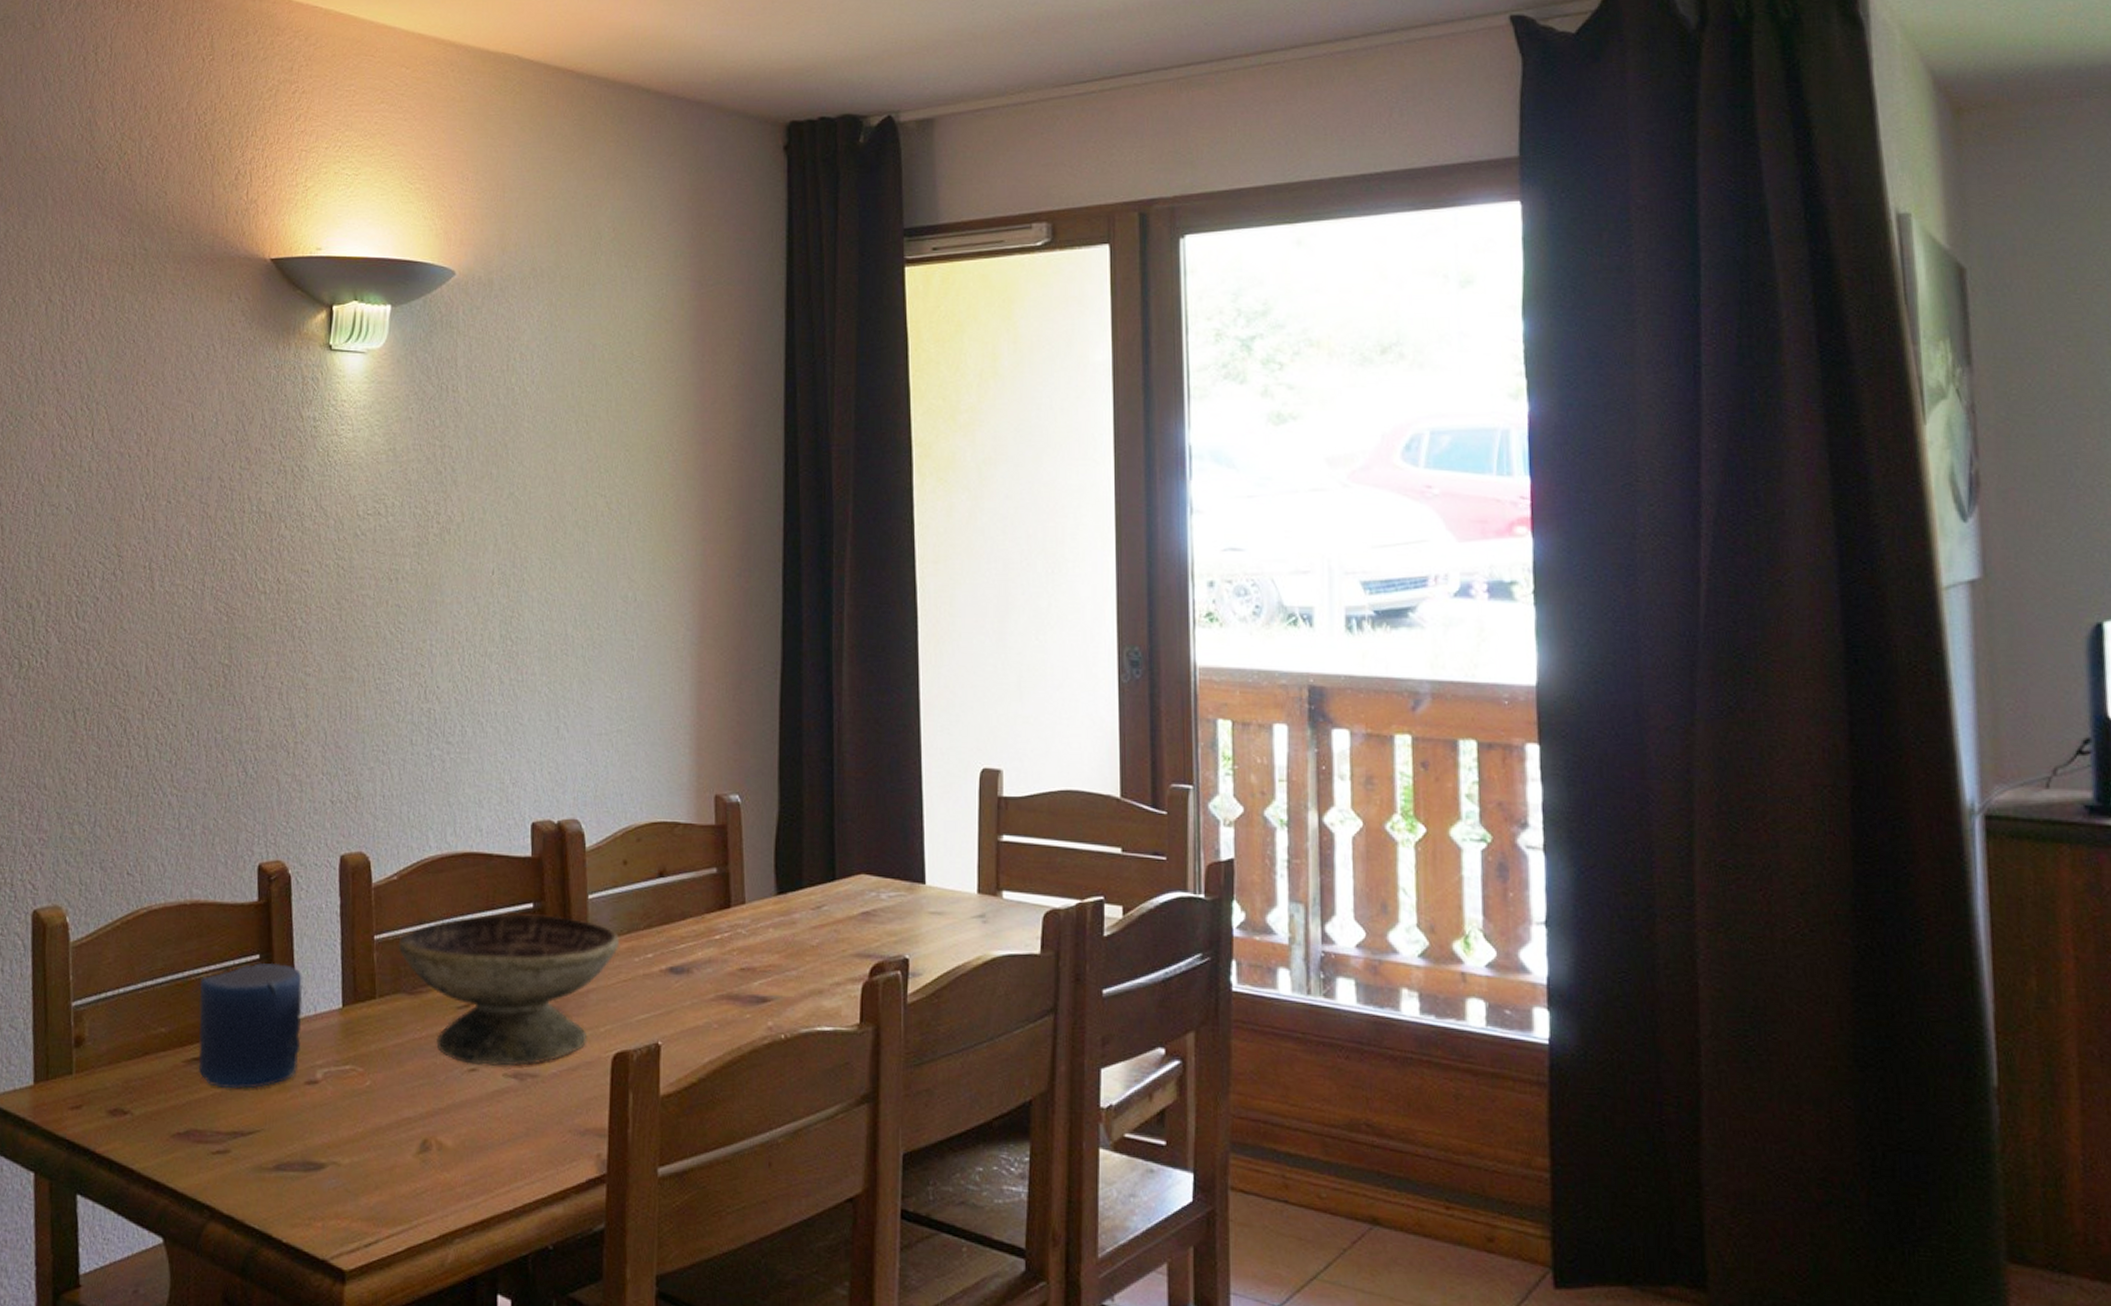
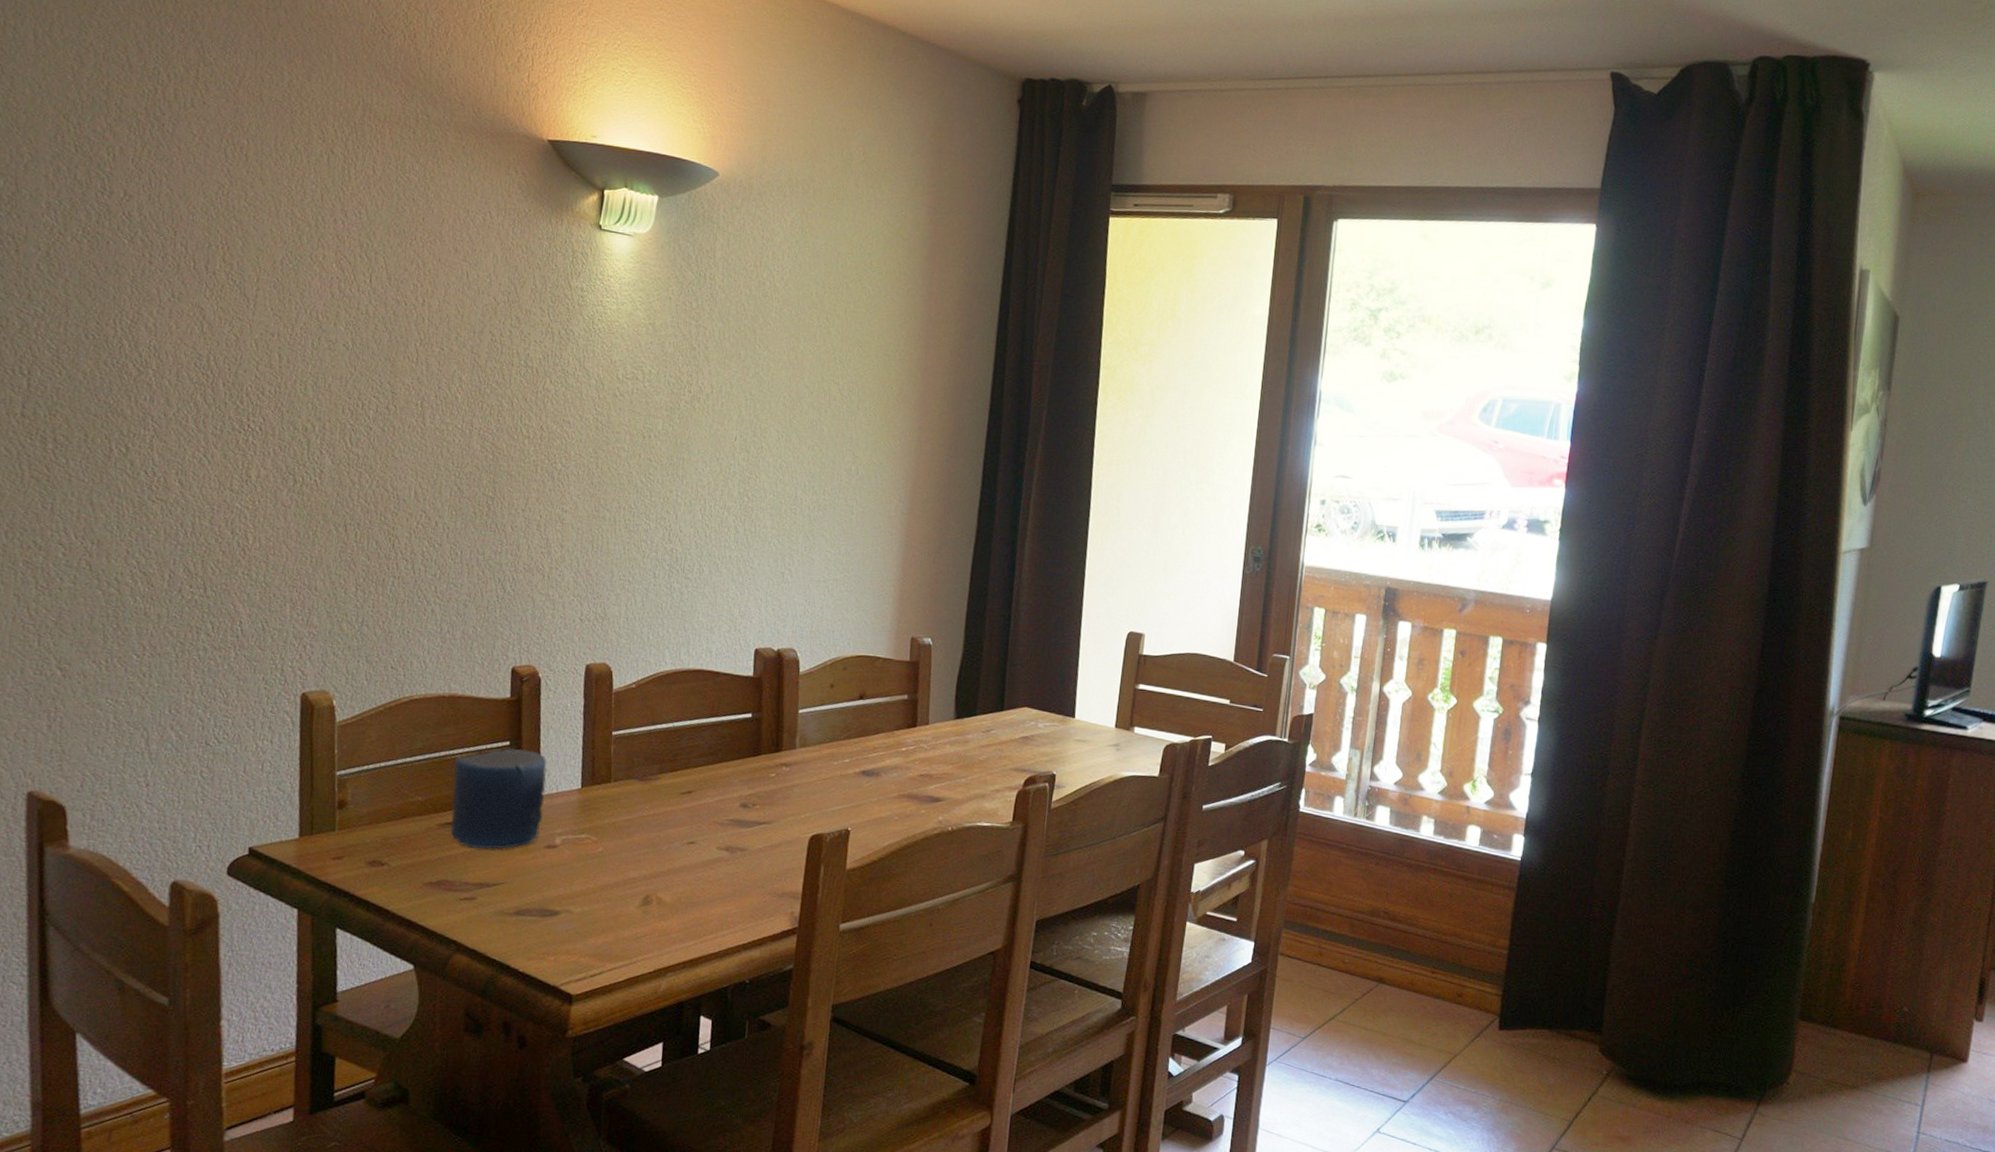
decorative bowl: present [398,913,619,1066] -> none [633,720,822,842]

